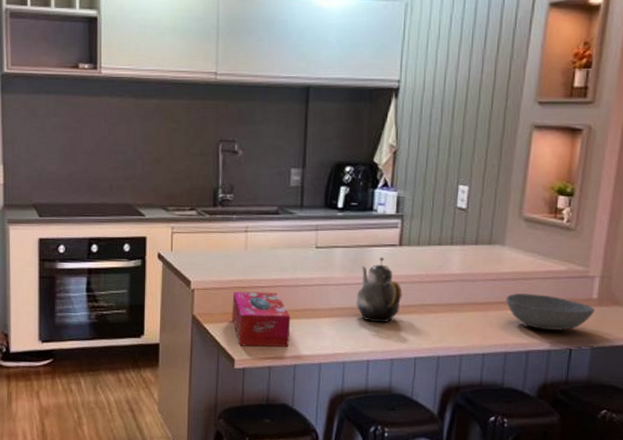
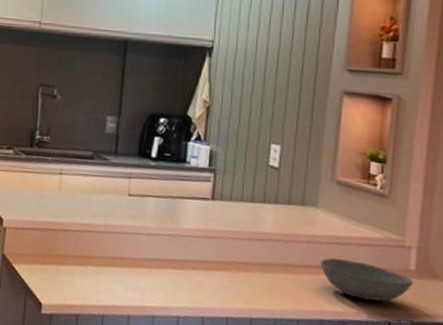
tissue box: present [232,291,291,347] -> none [41,233,101,295]
teapot: present [356,257,403,323] -> none [167,210,214,278]

